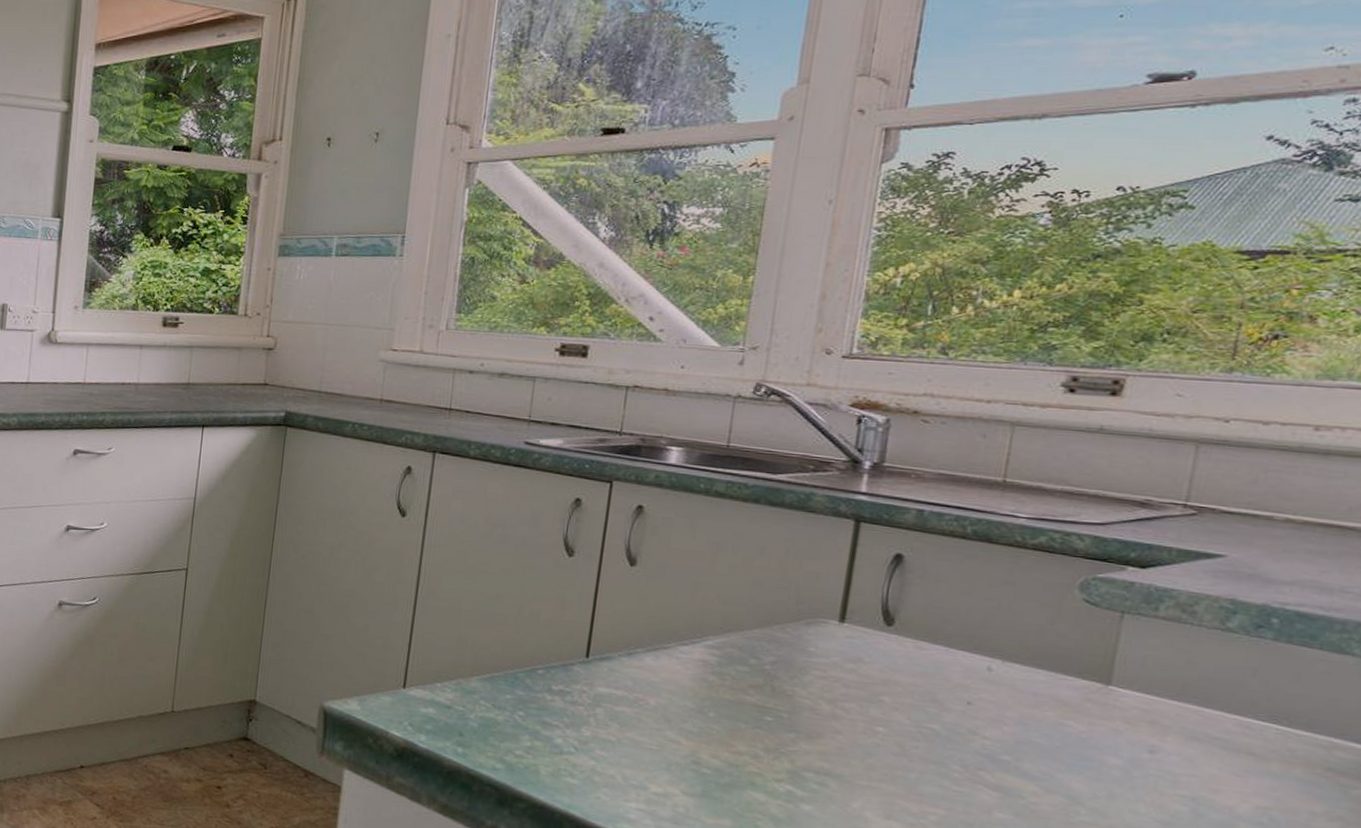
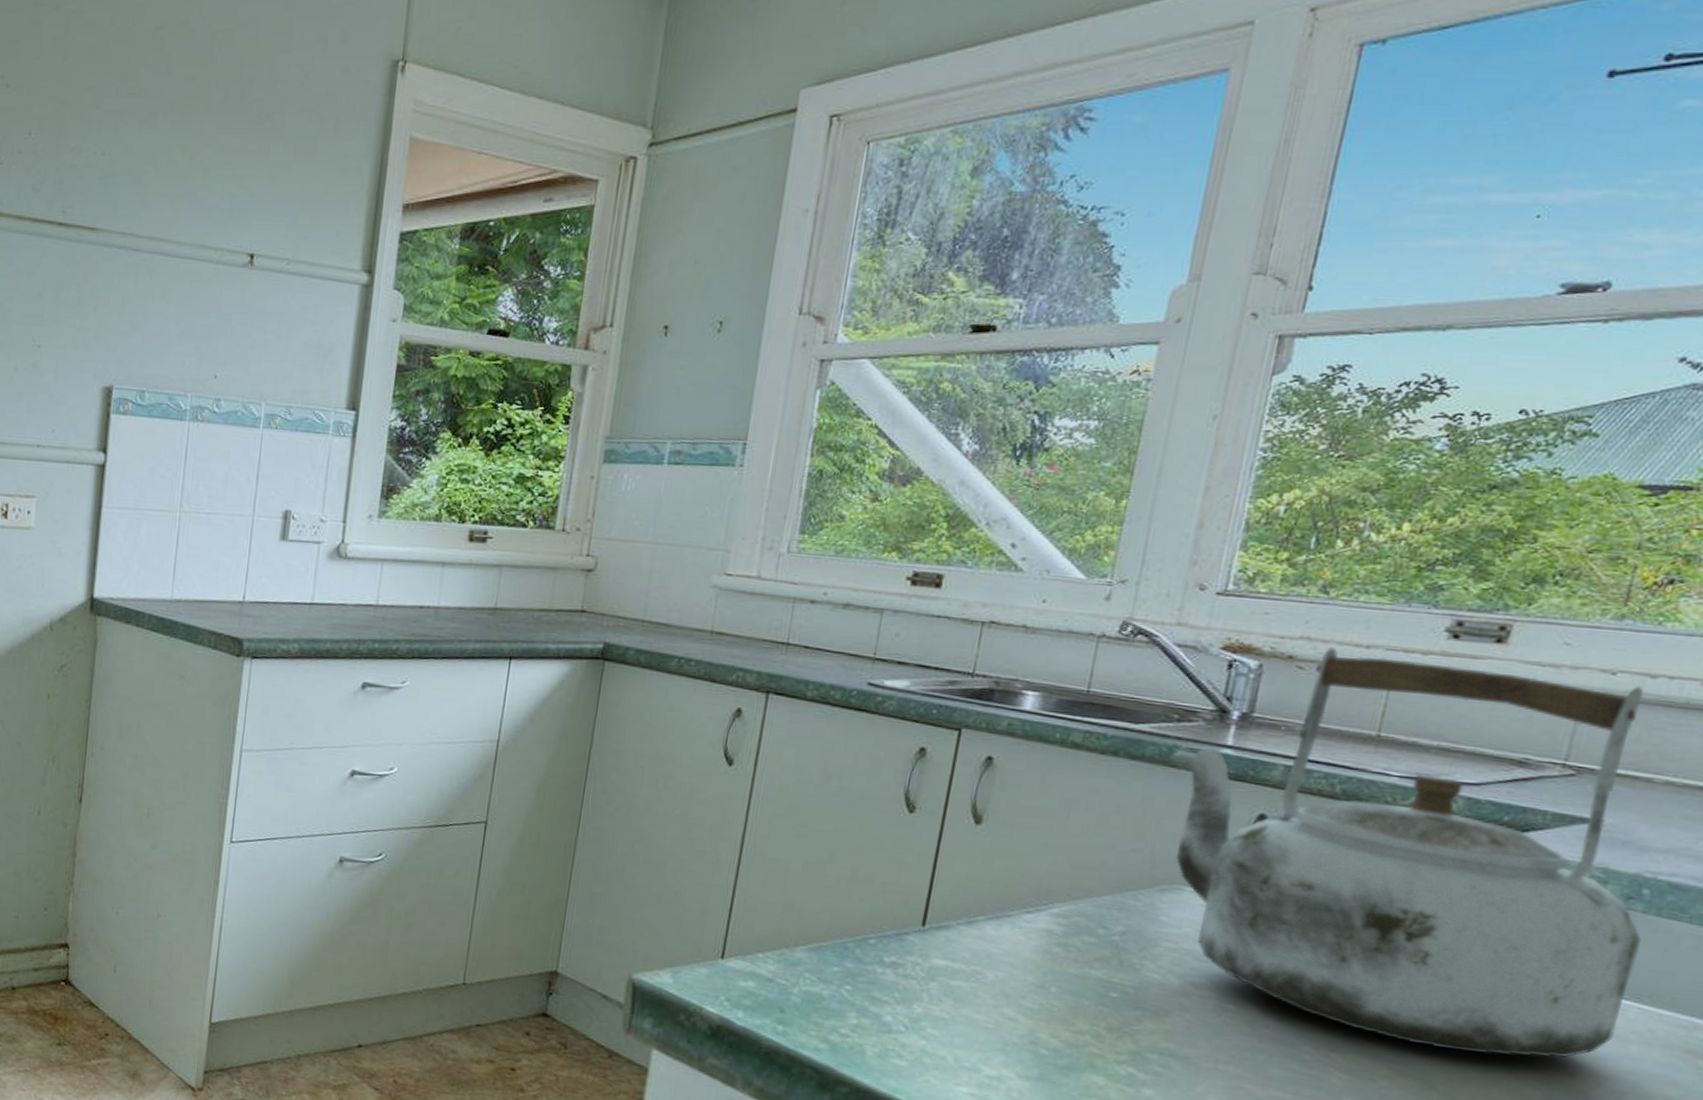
kettle: none [808,402,1274,776] -> present [1170,647,1644,1058]

